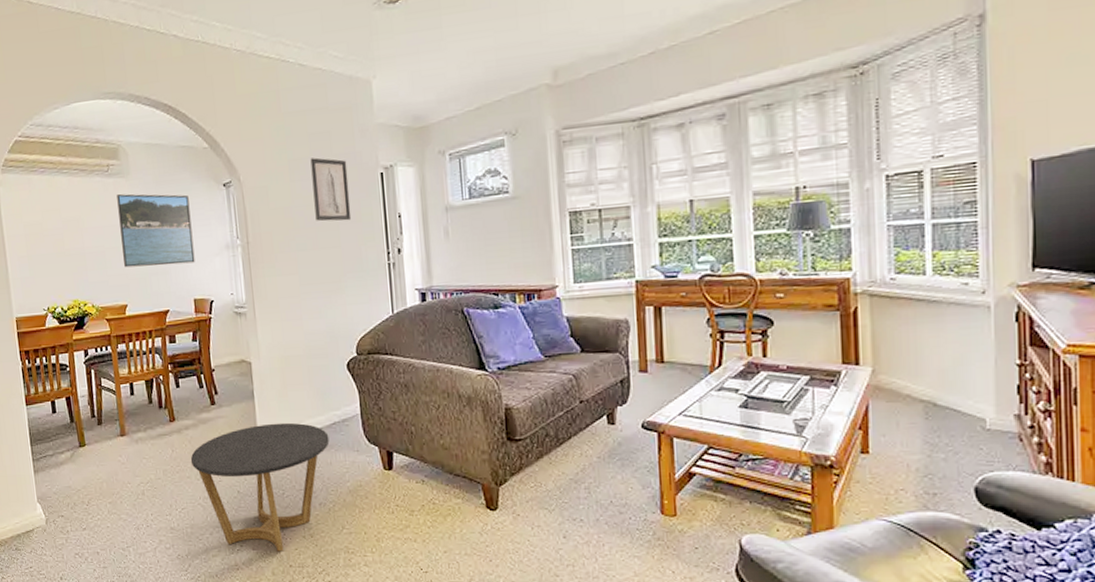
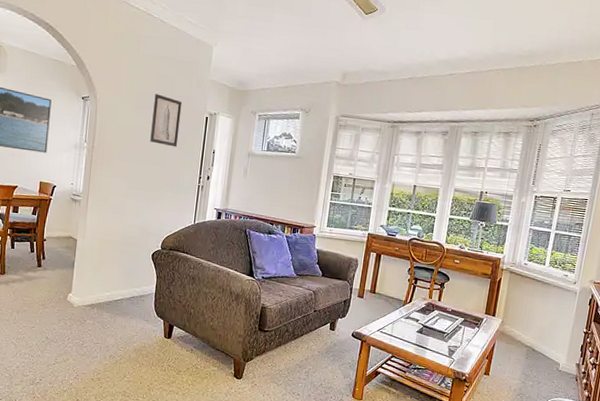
side table: present [190,422,330,552] -> none [11,288,127,388]

